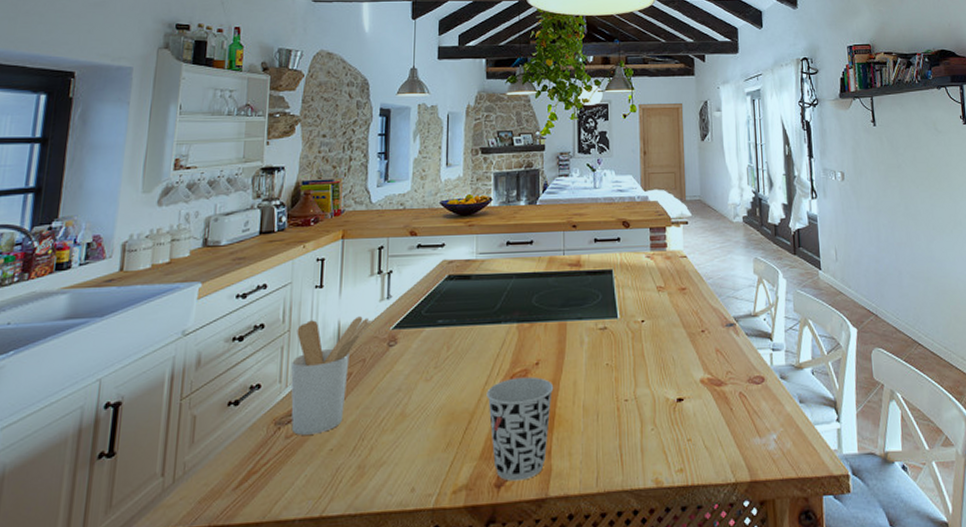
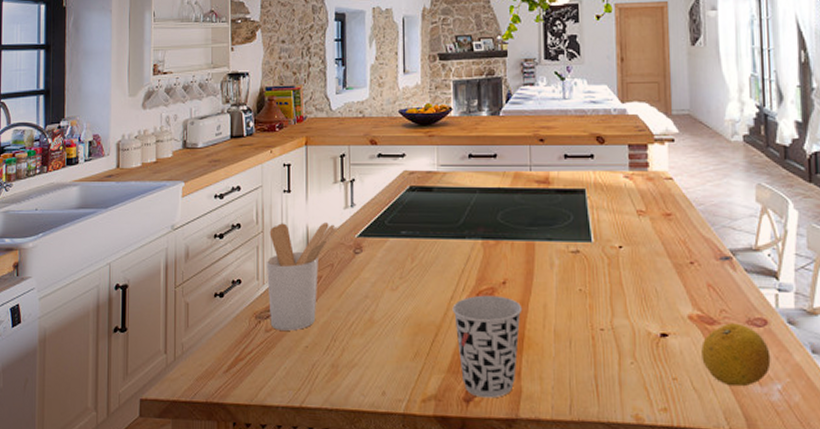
fruit: none [711,382,768,441] -> present [701,323,771,387]

